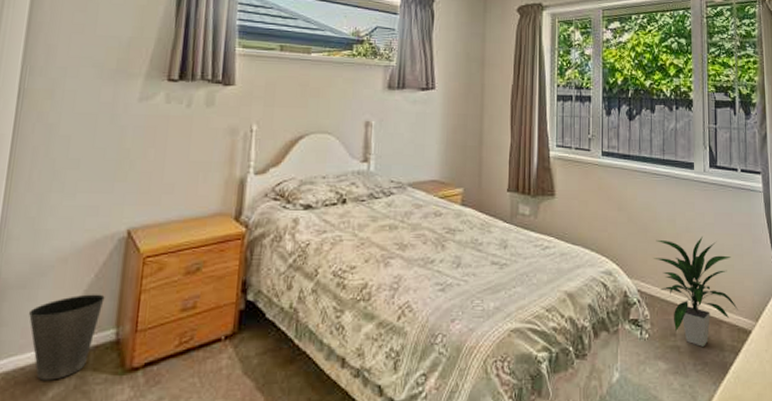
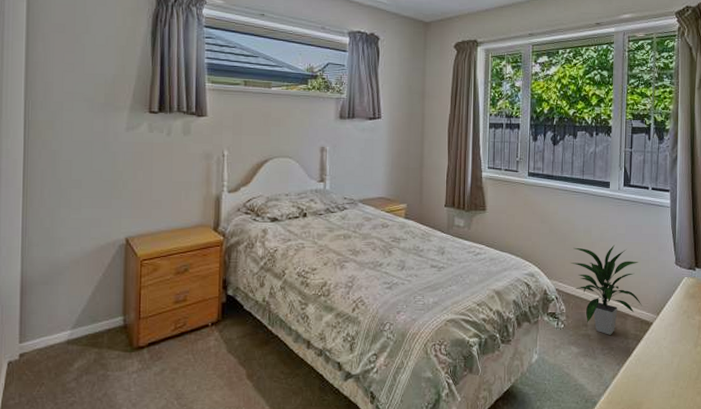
waste basket: present [28,294,105,381] -> none [52,289,112,356]

